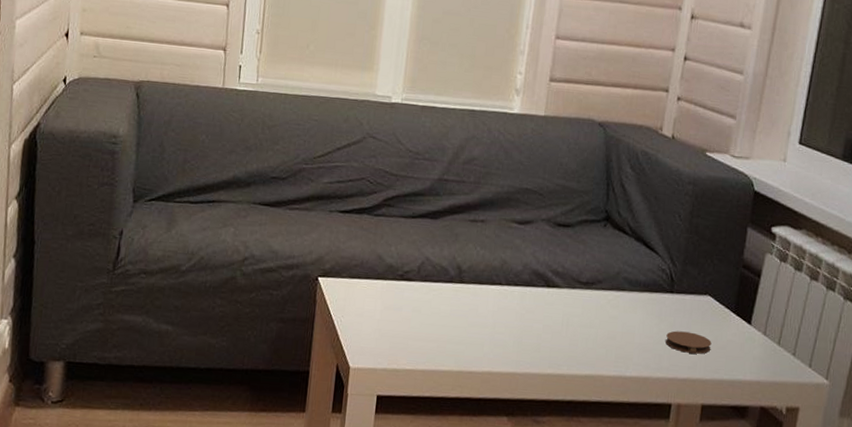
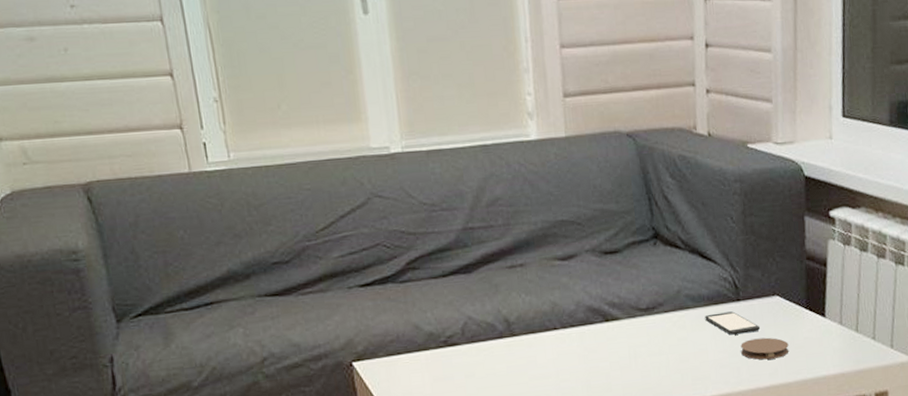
smartphone: none [638,299,688,325] -> present [705,311,761,335]

